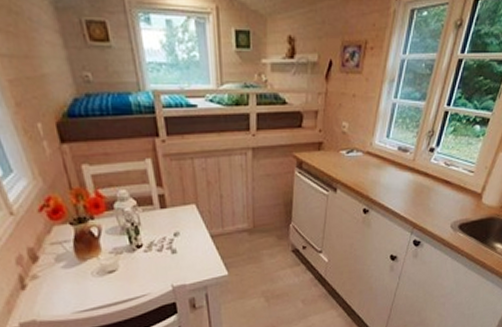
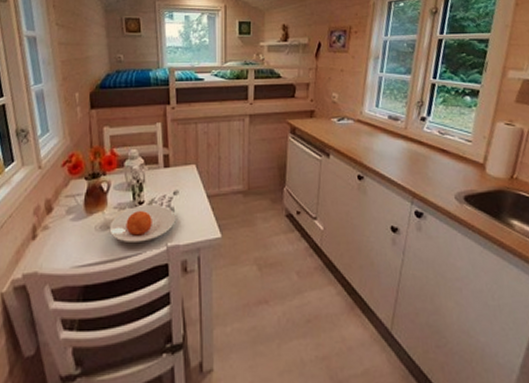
plate: none [107,247,179,286] -> present [109,205,176,242]

